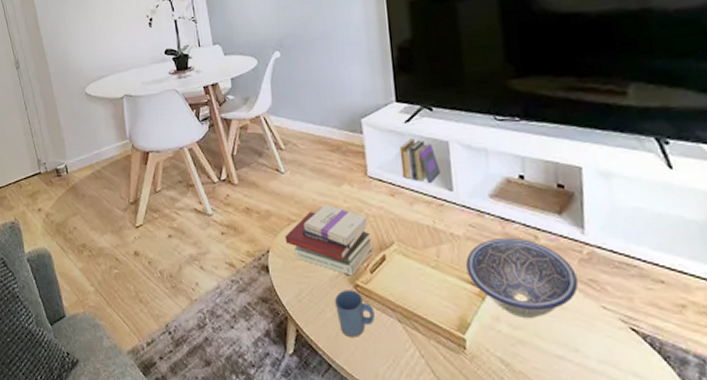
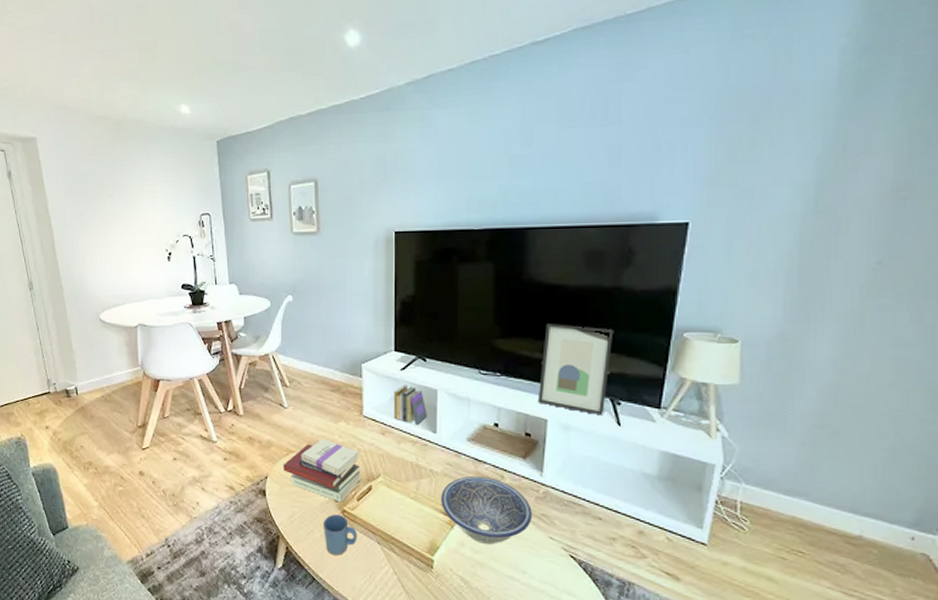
picture frame: none [566,56,651,159] -> present [539,324,614,416]

